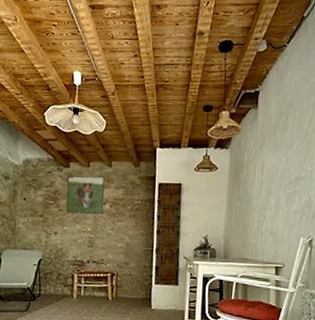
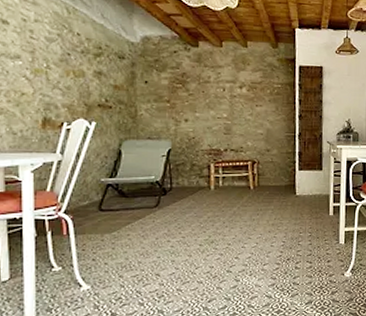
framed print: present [66,175,105,215] -> none [196,56,241,99]

